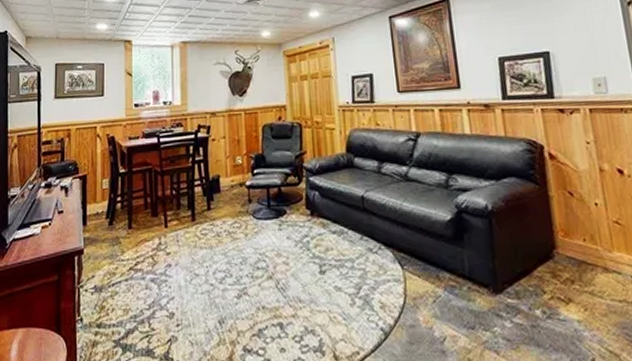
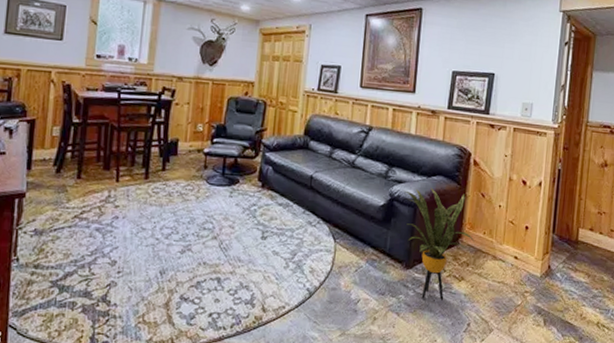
house plant: none [471,192,574,331] -> present [403,187,475,300]

